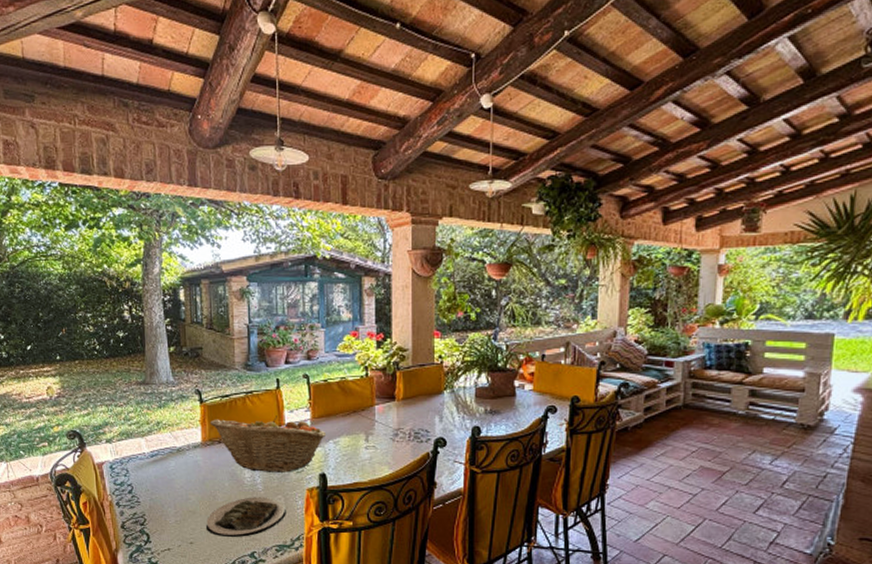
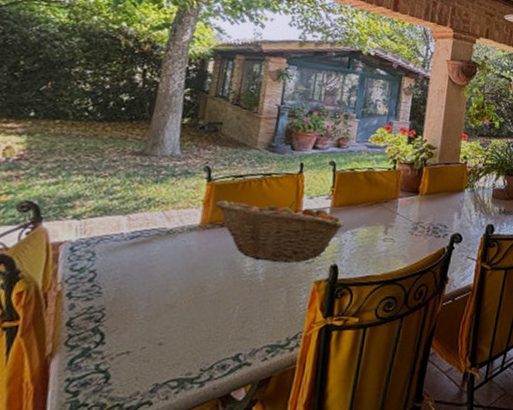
plate: present [205,497,286,537] -> none [183,289,287,336]

